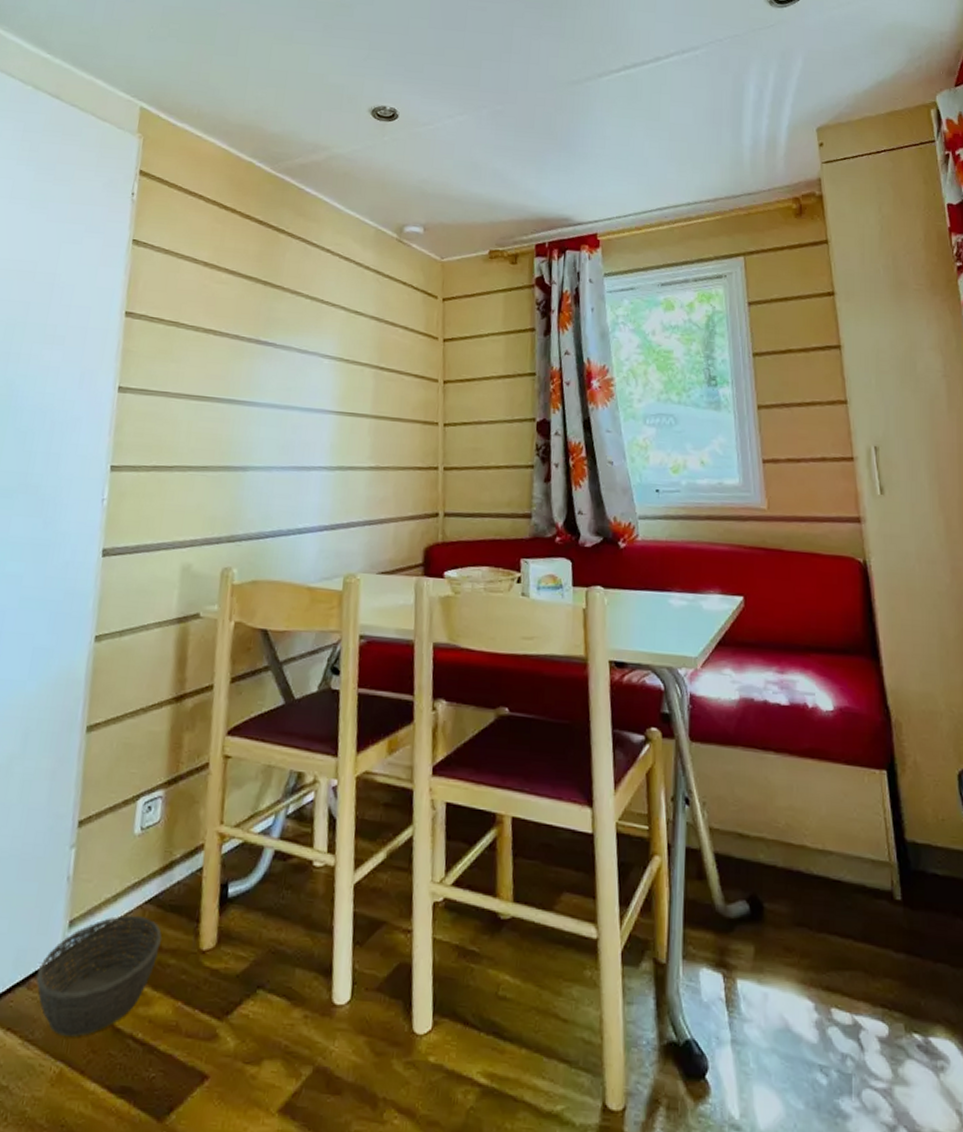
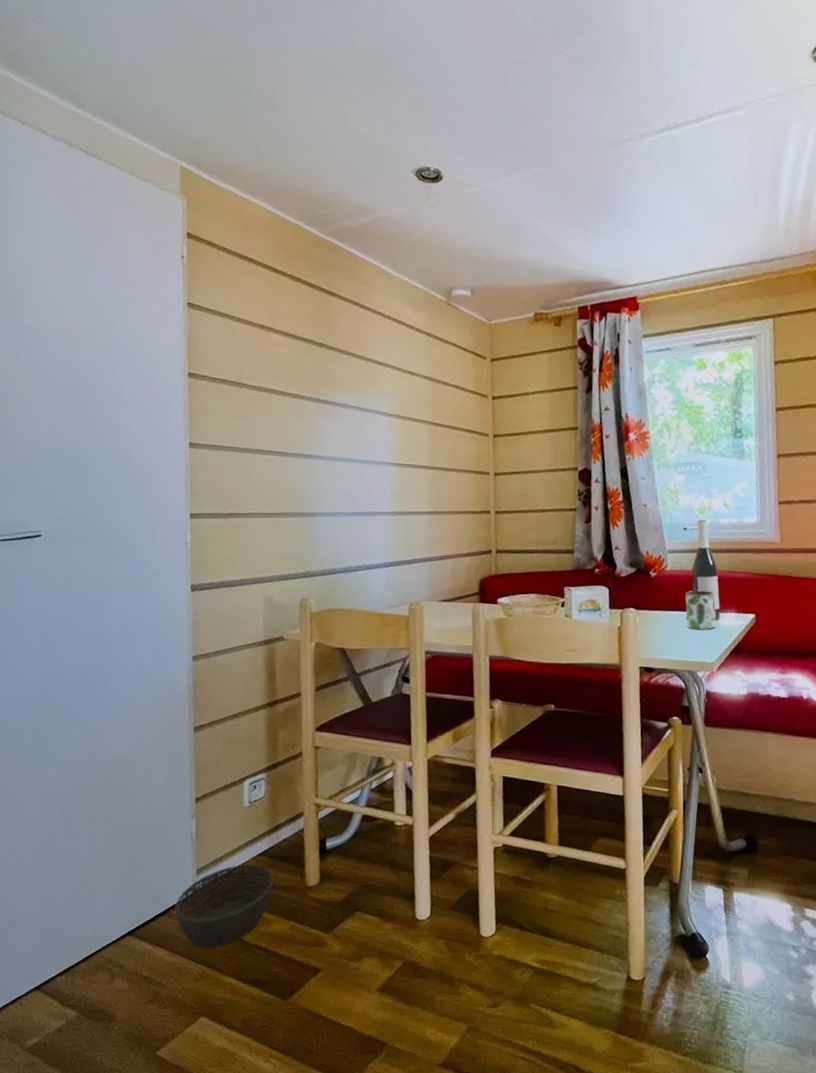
mug: none [660,565,698,615] -> present [685,590,717,630]
wine bottle: none [667,480,703,603] -> present [691,519,721,620]

